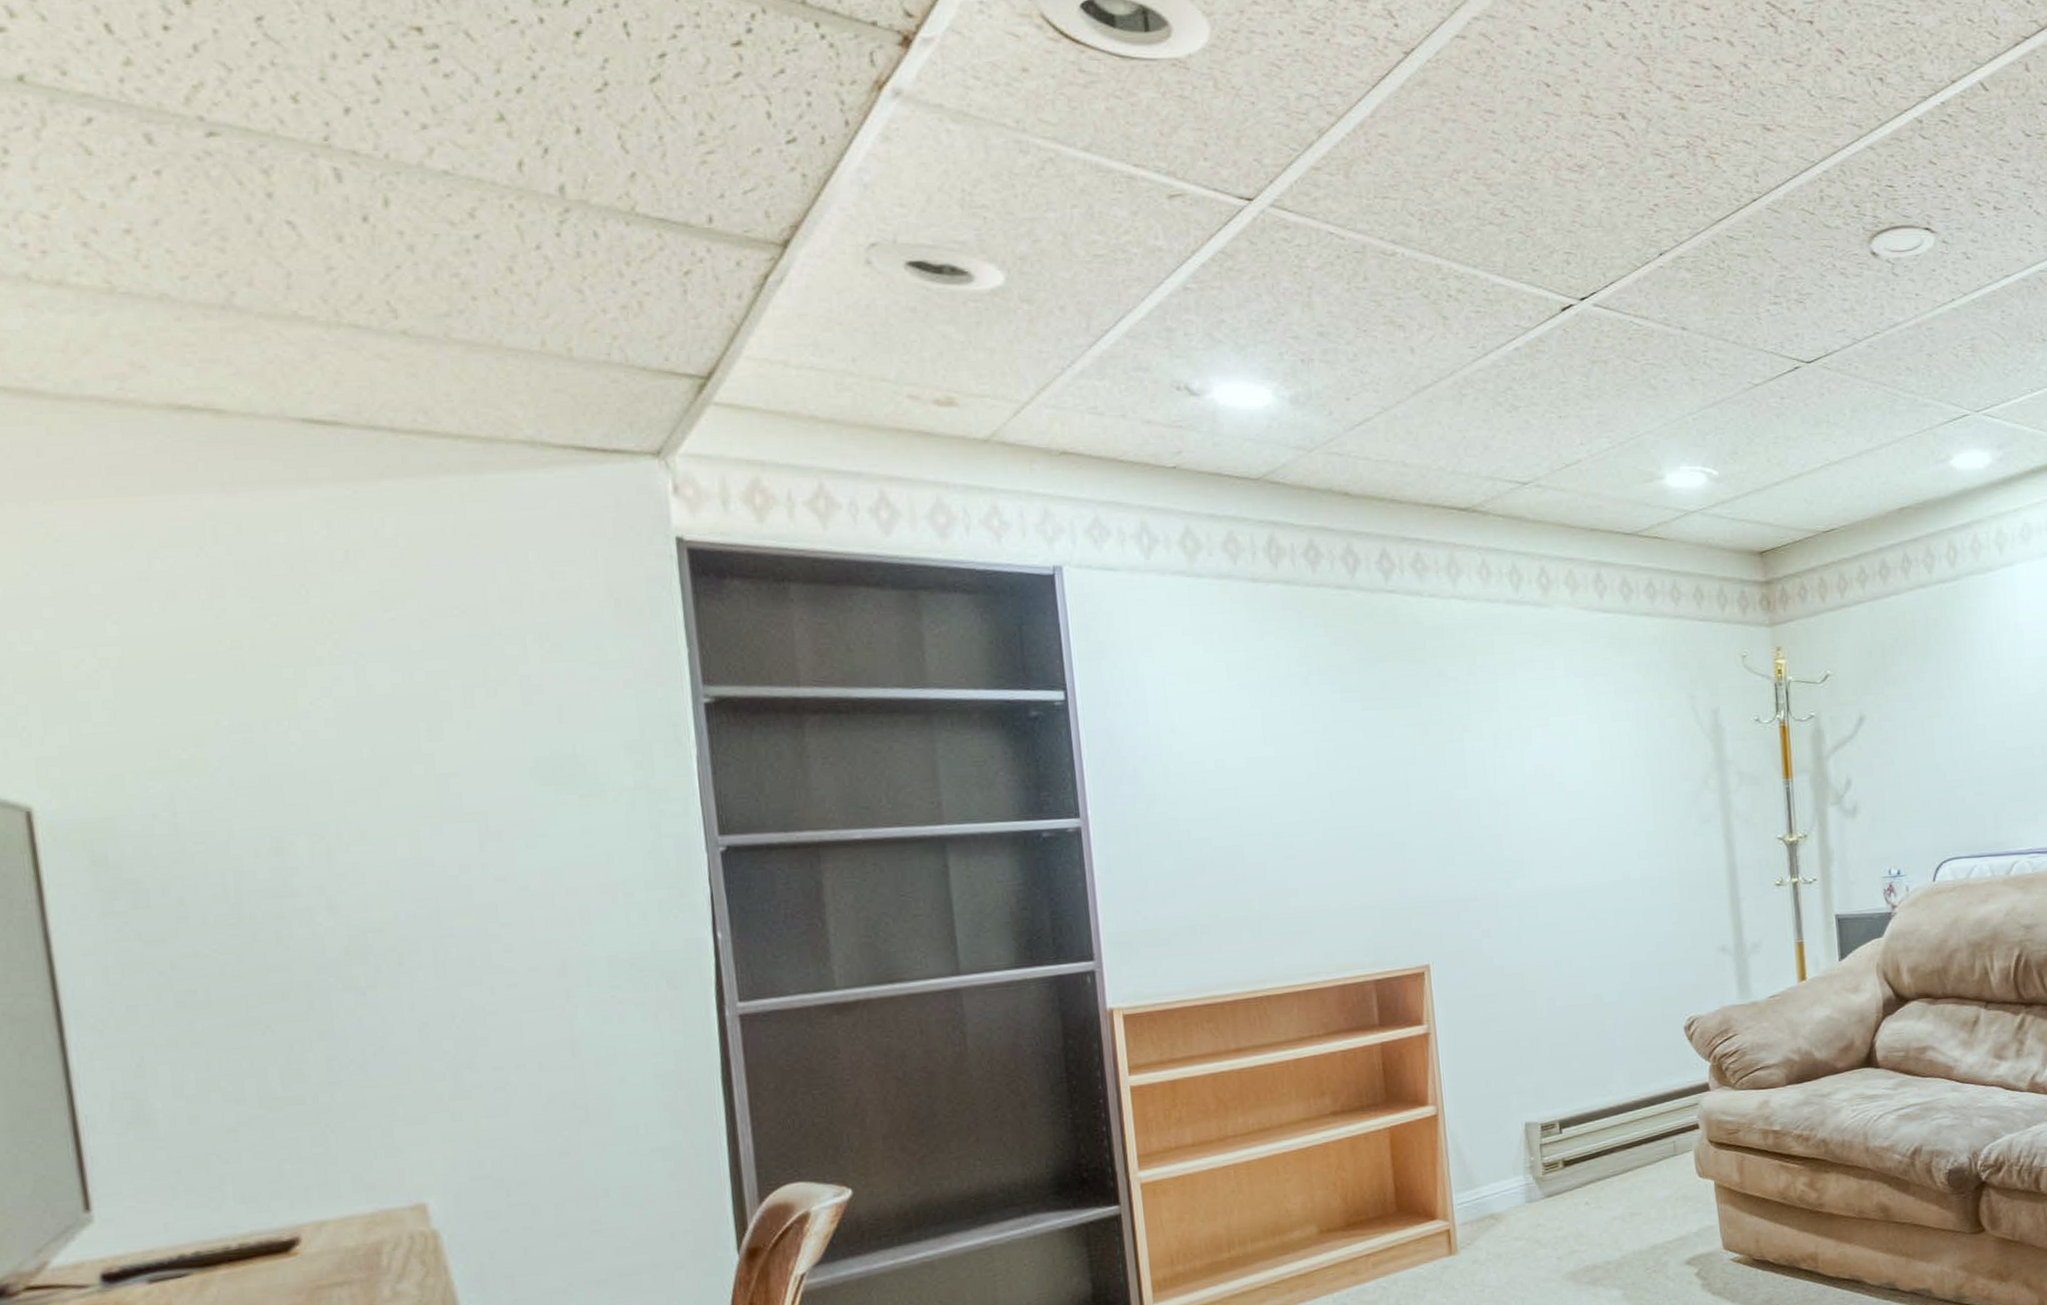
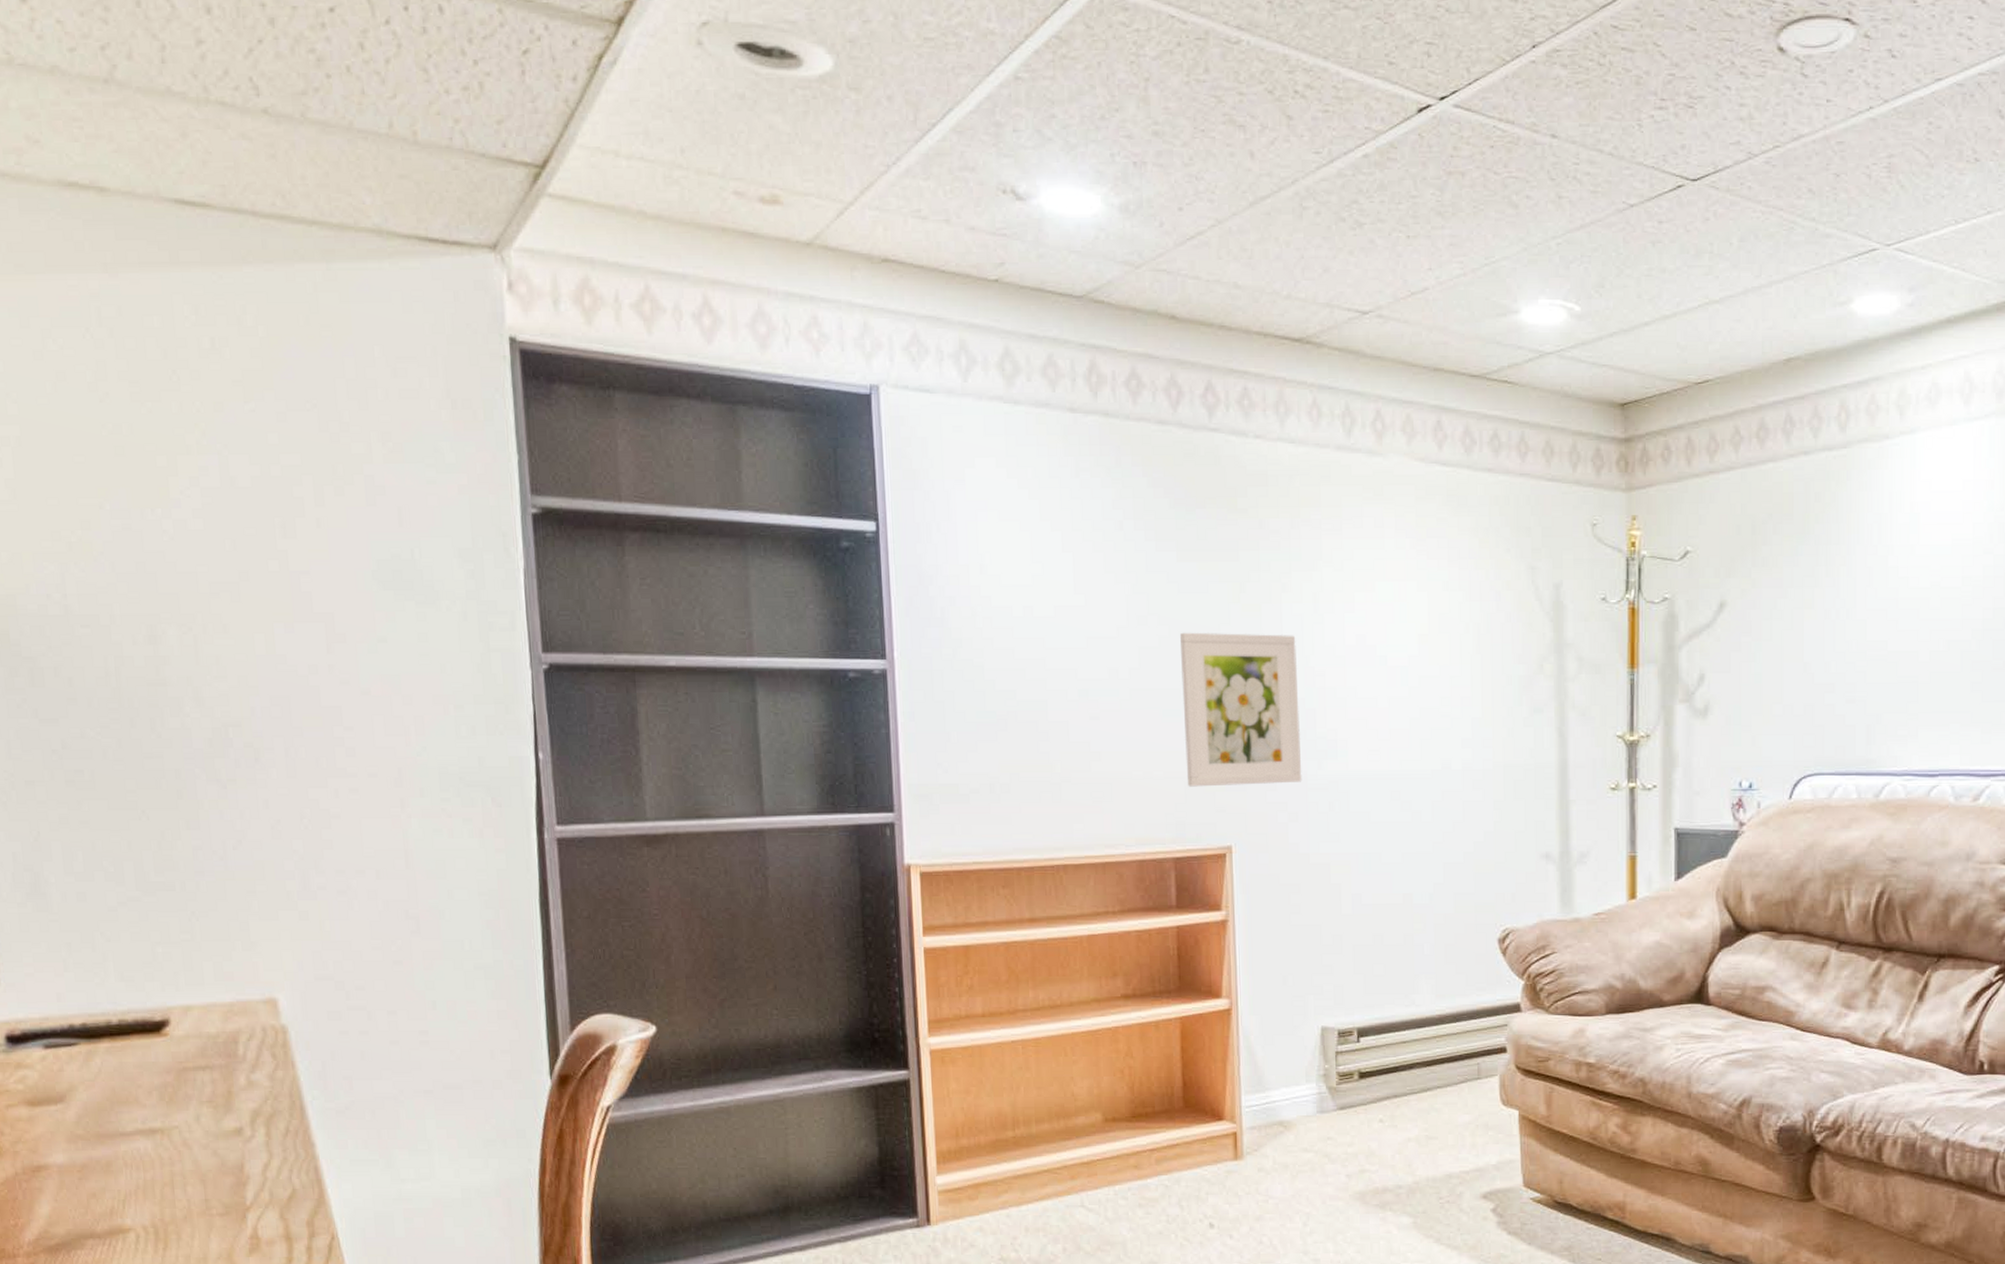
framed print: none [1368,769,1493,914] -> present [1179,632,1302,787]

